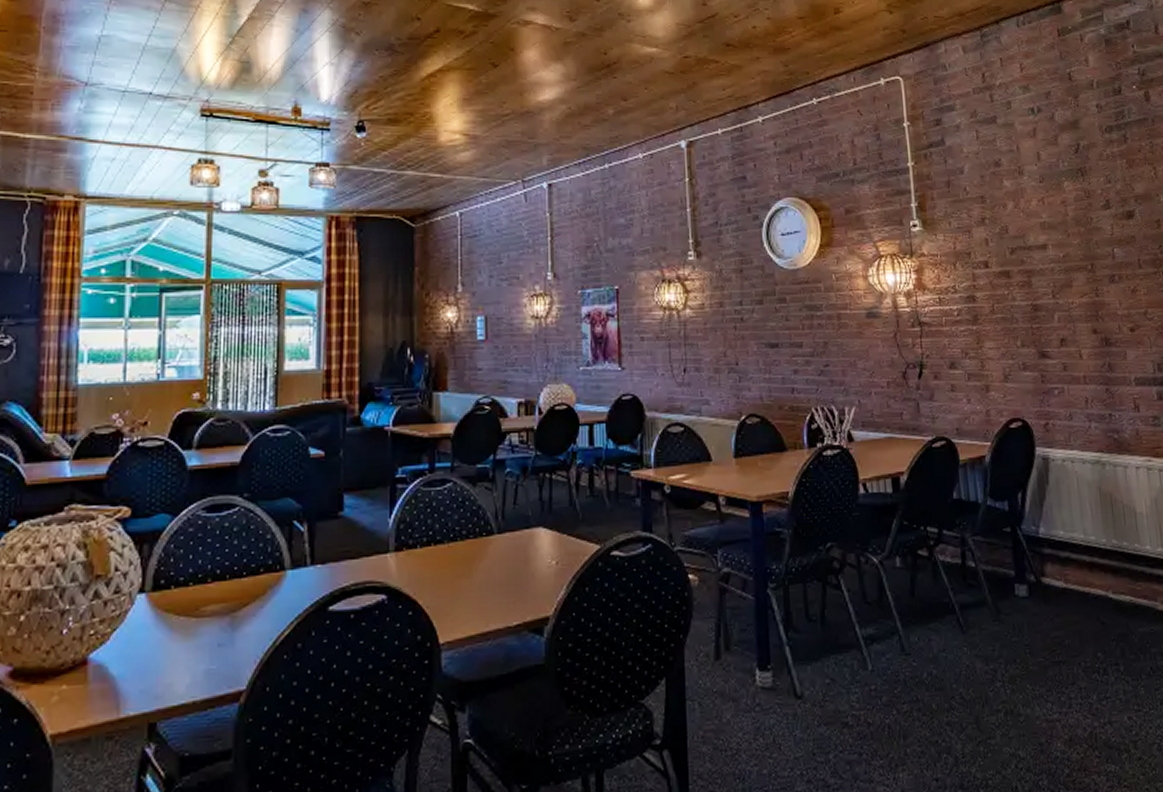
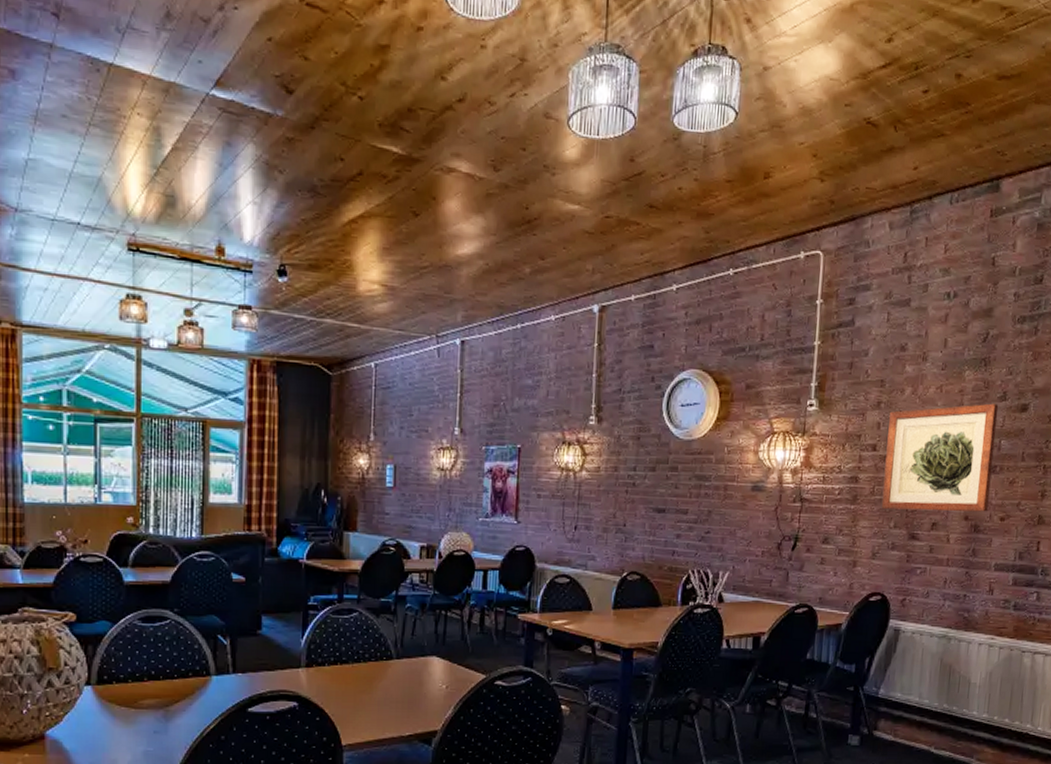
wall art: none [996,212,1115,329] -> present [881,403,999,512]

